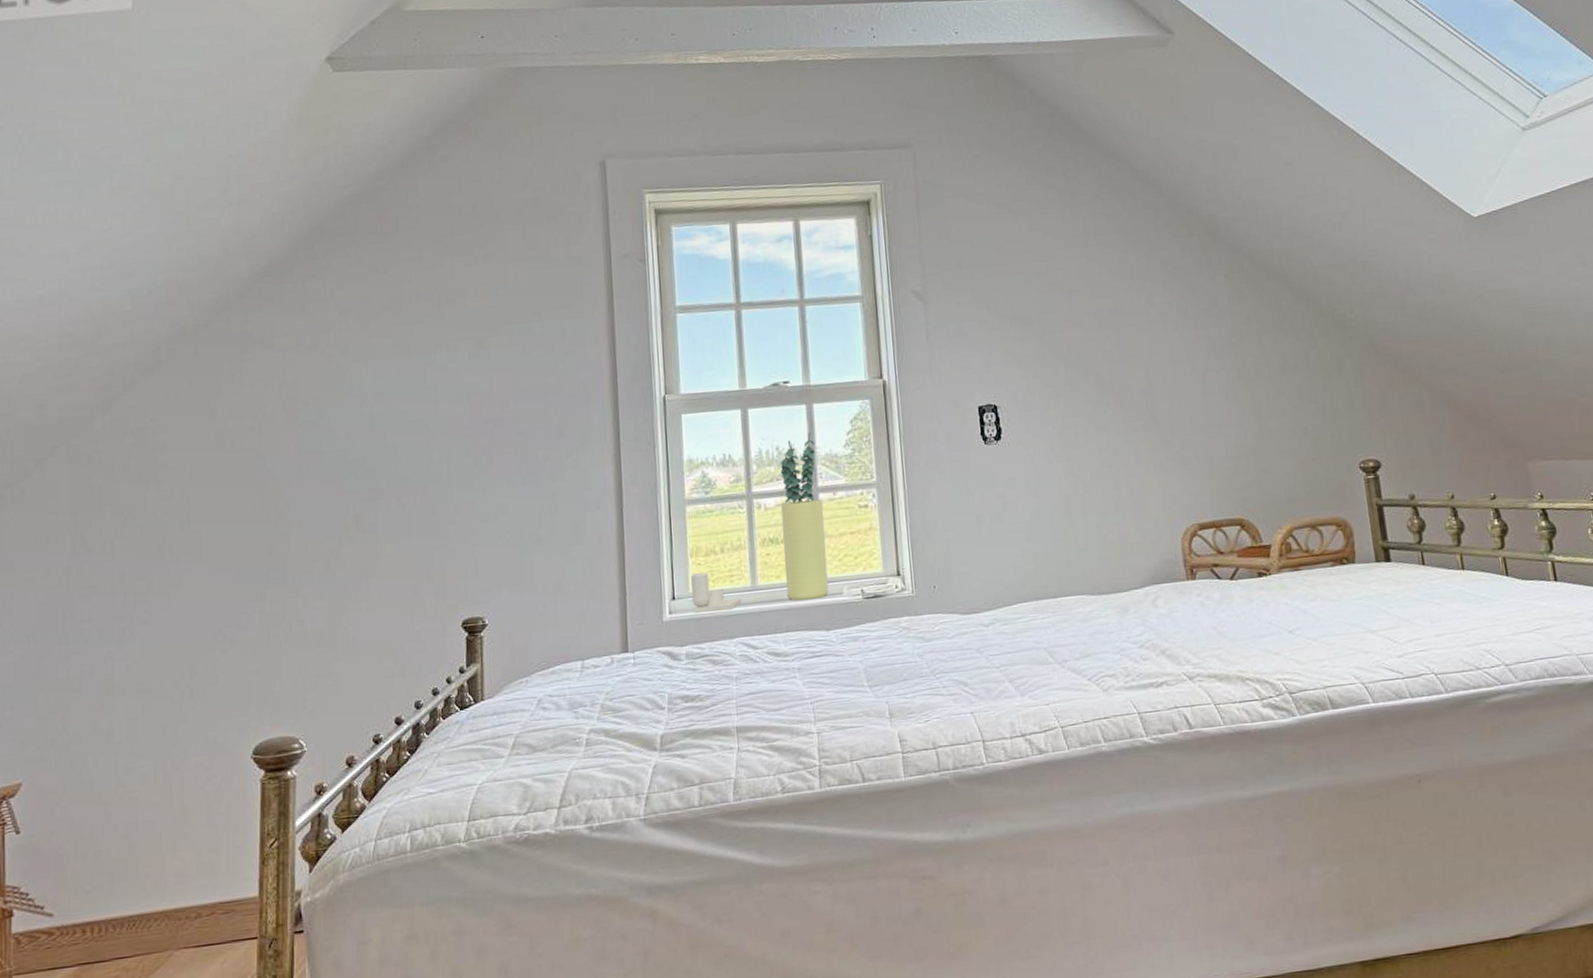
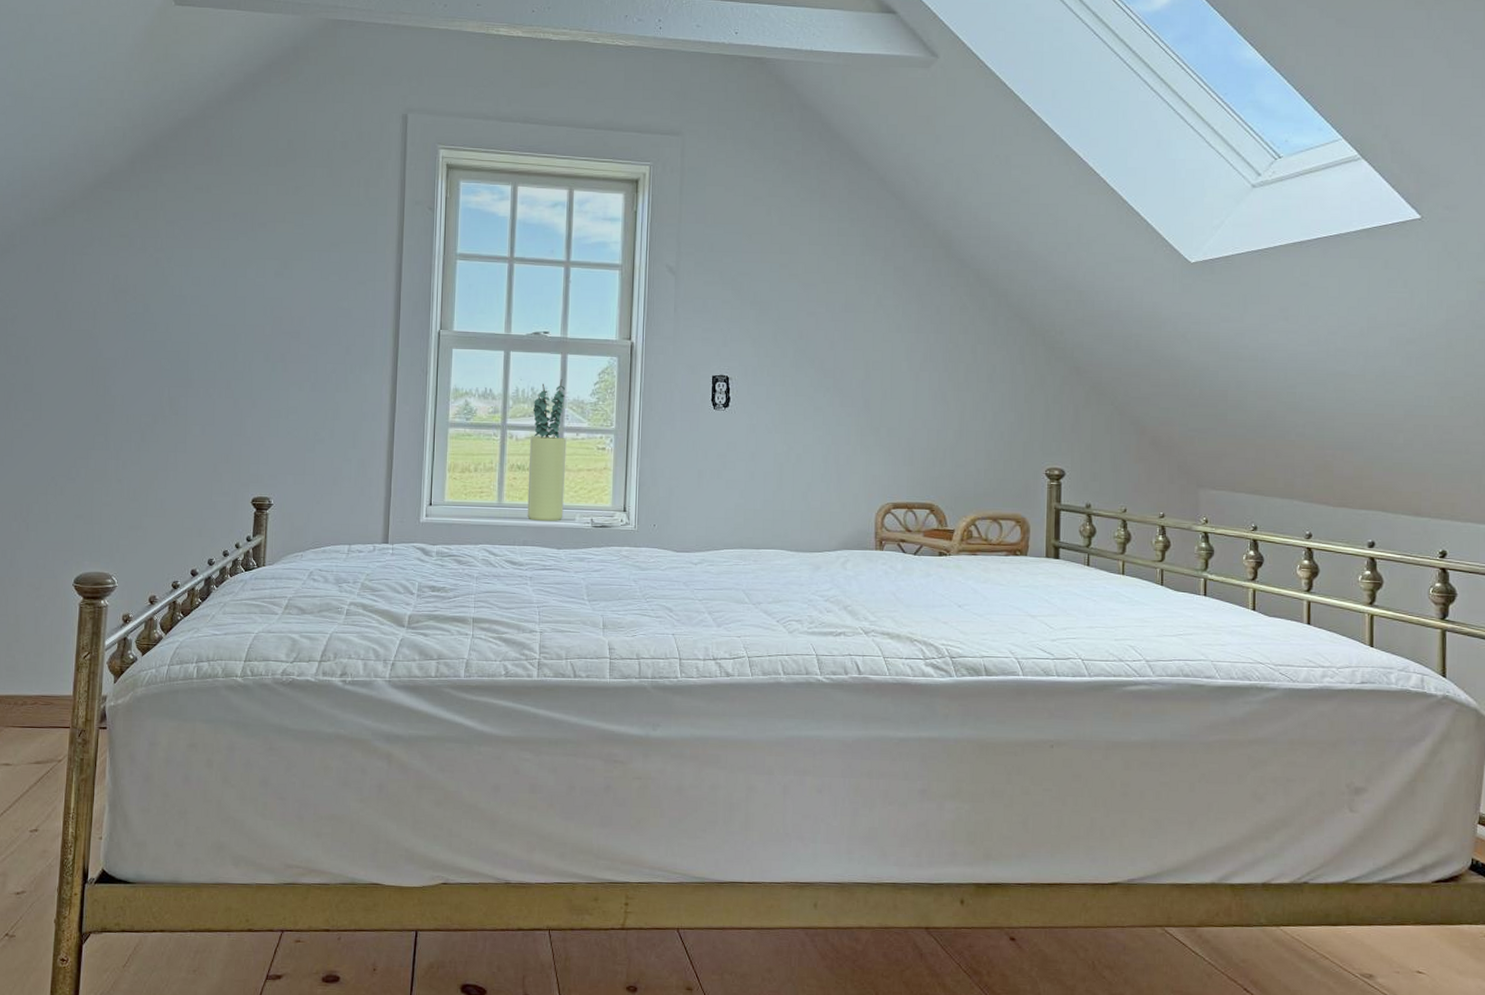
candle: present [691,572,741,614] -> none [445,485,487,521]

